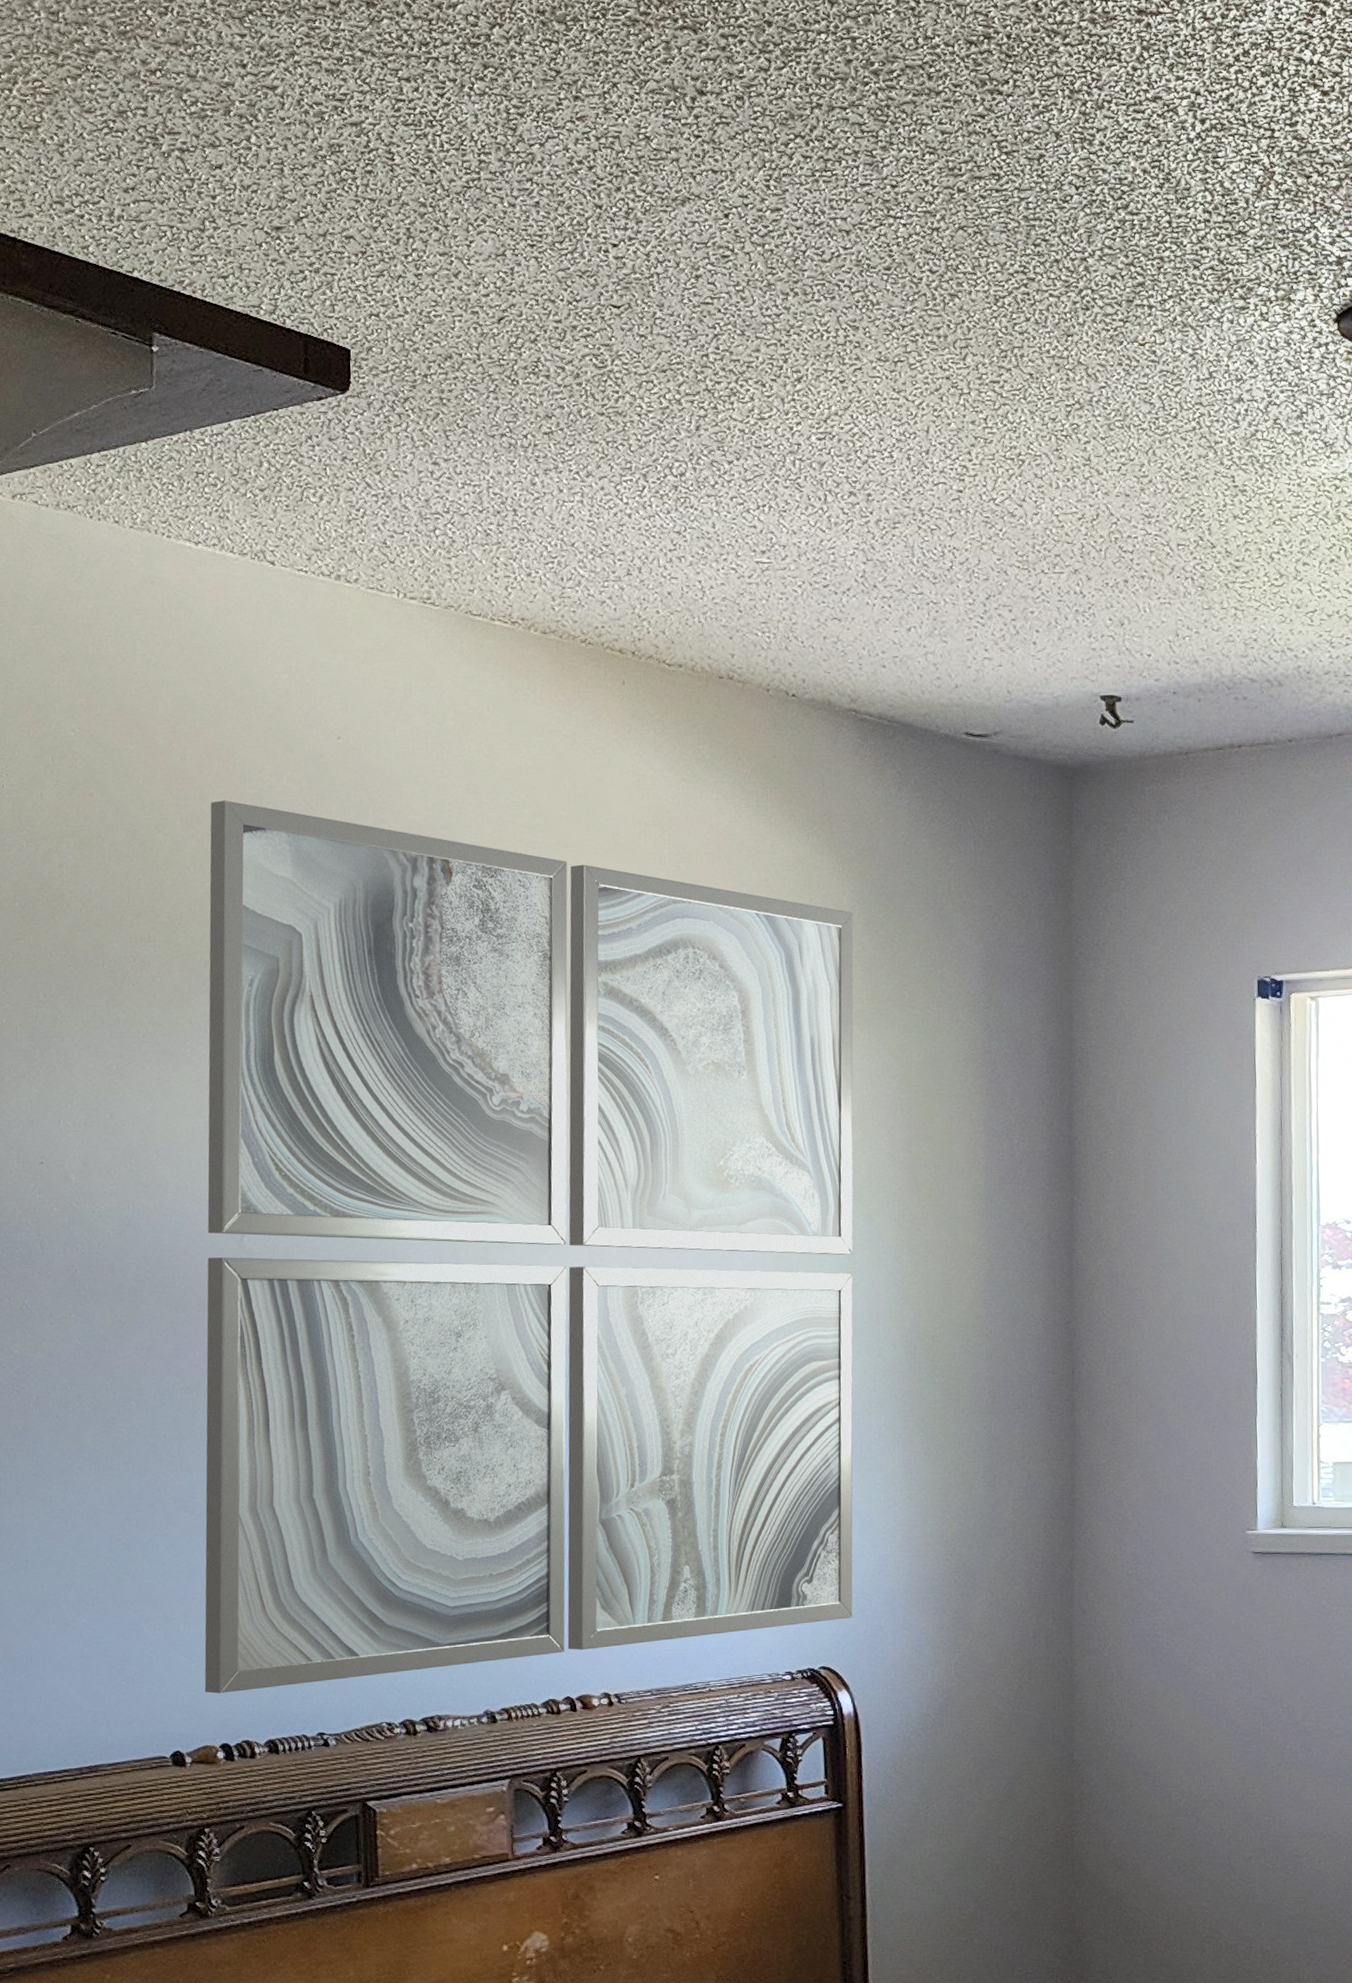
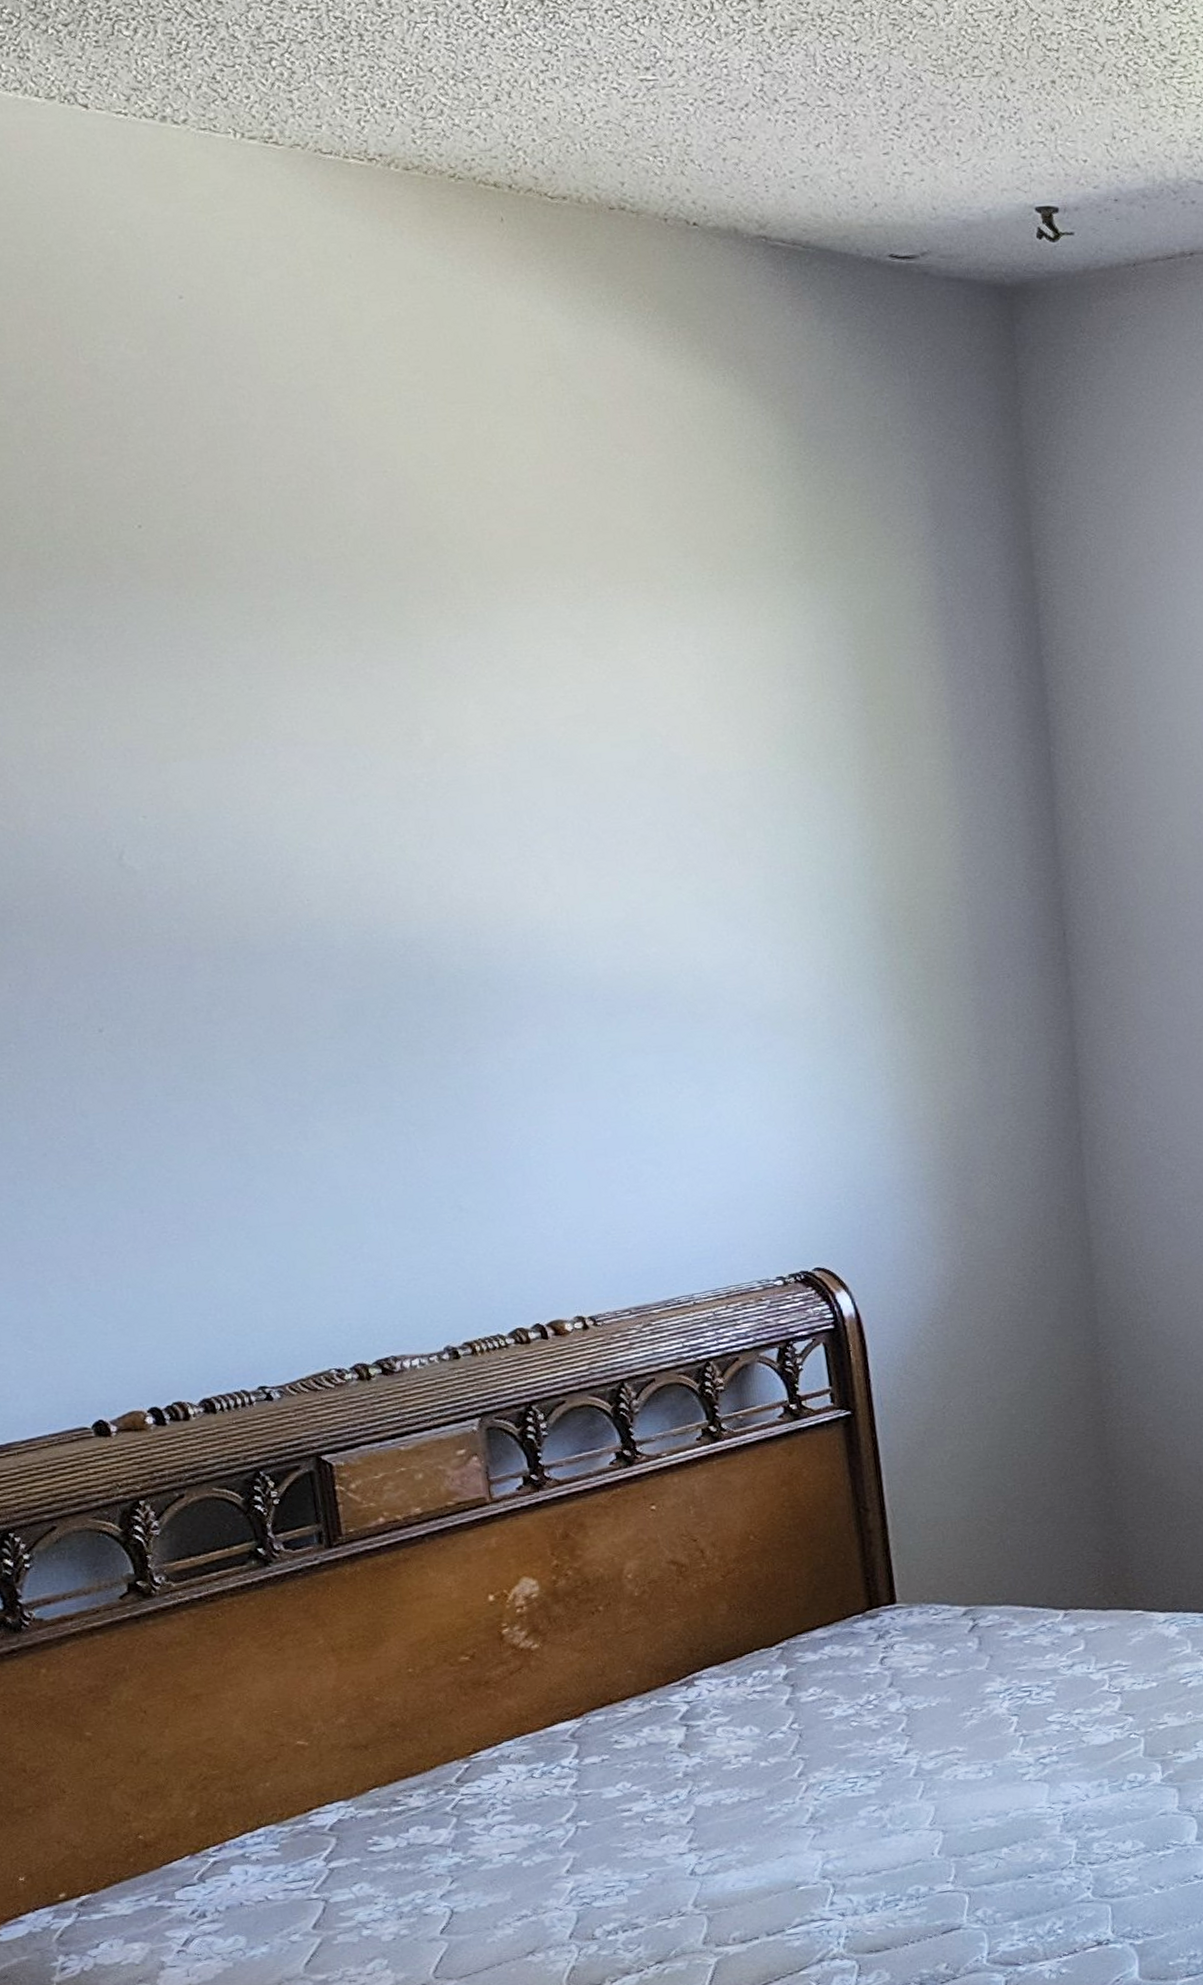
wall art: present [204,800,854,1693] -> none [38,373,846,1355]

